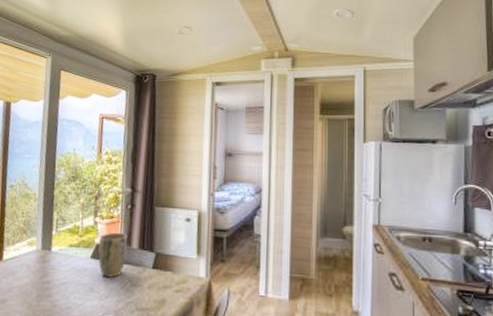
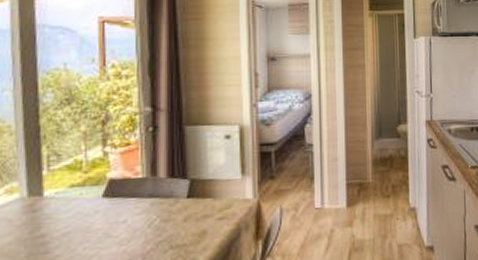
plant pot: present [98,232,127,278] -> none [111,161,153,217]

